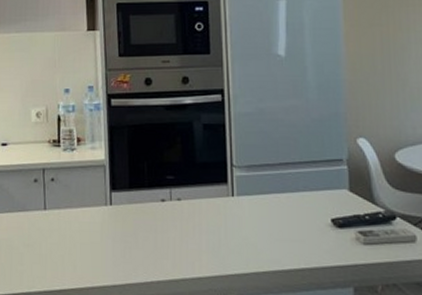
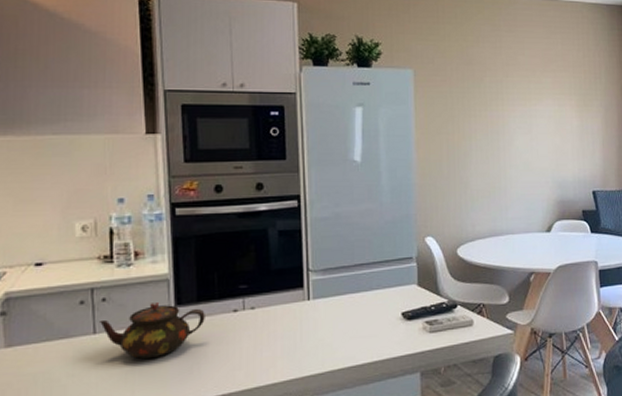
teapot: none [48,185,136,239] -> present [98,301,205,360]

